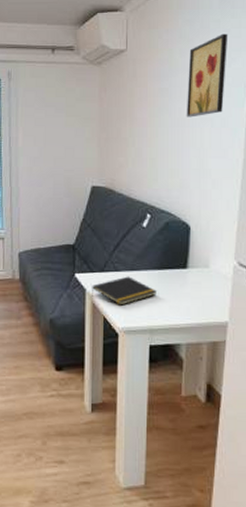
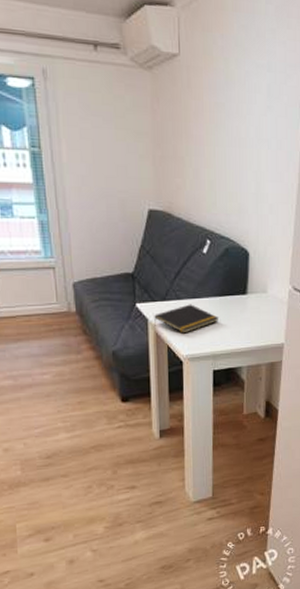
wall art: present [186,33,228,118] -> none [243,45,284,138]

